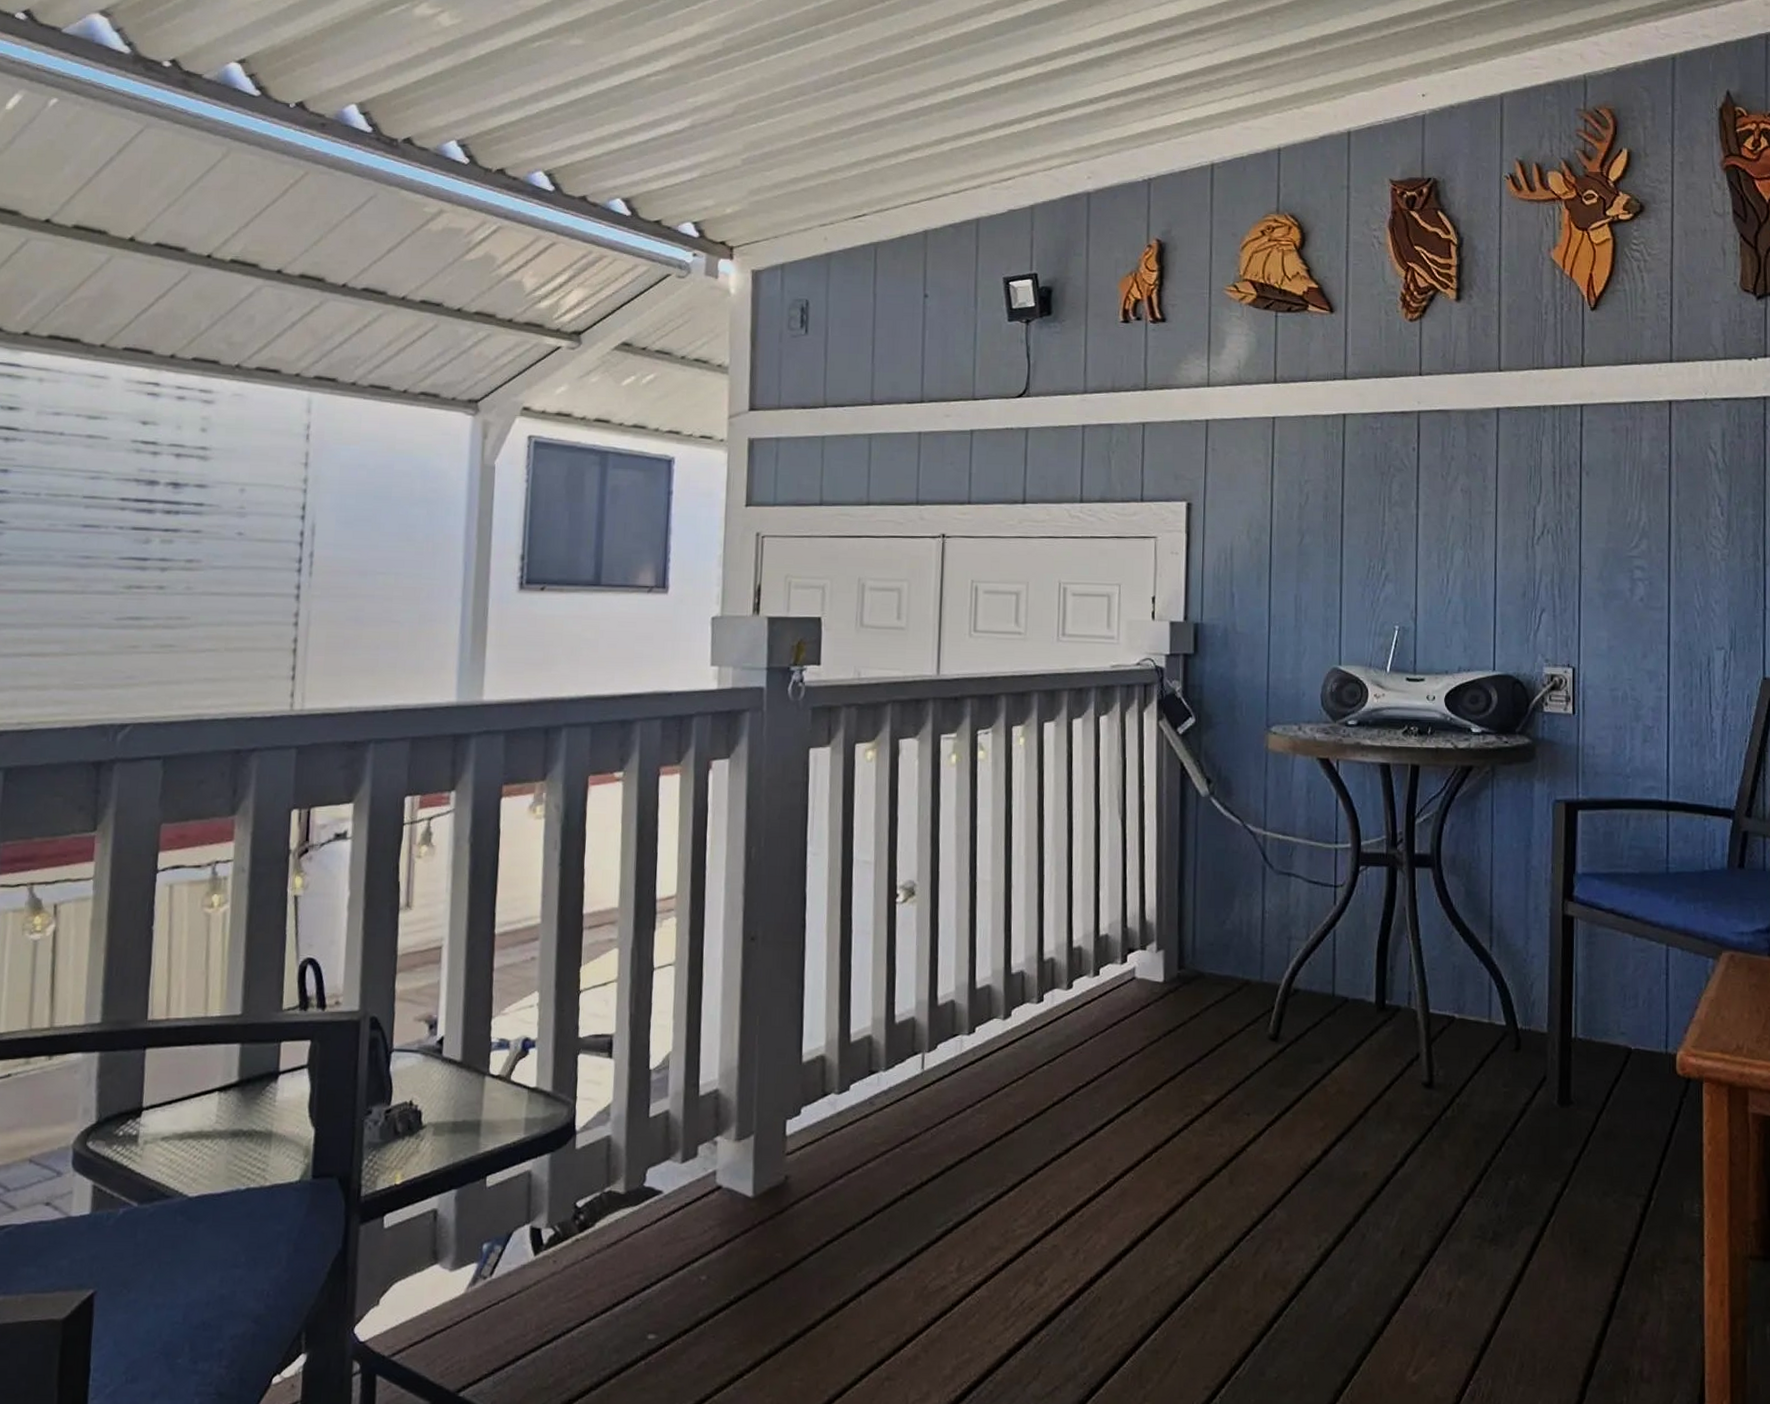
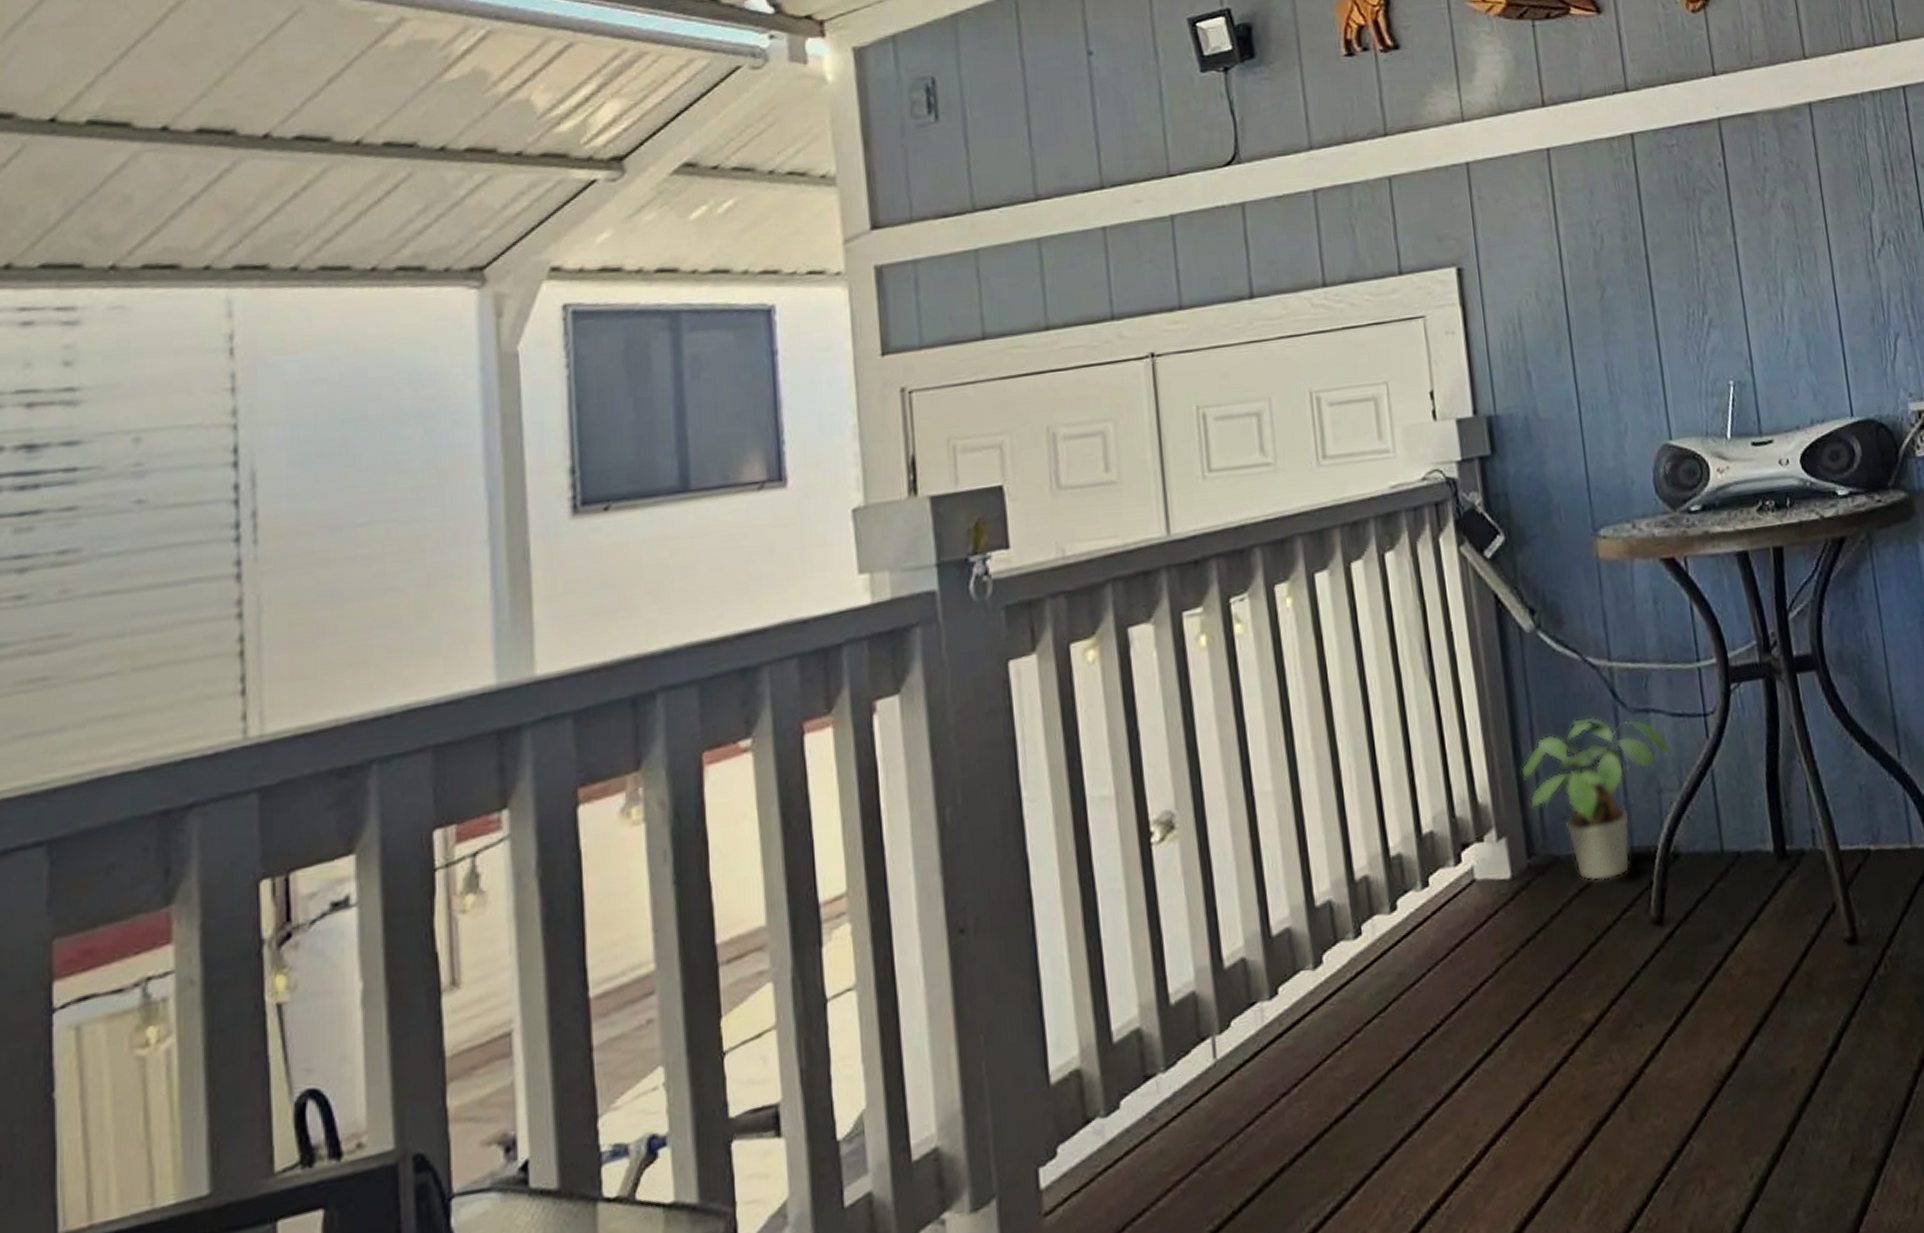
potted plant: none [1183,870,1303,998] -> present [1521,716,1670,882]

